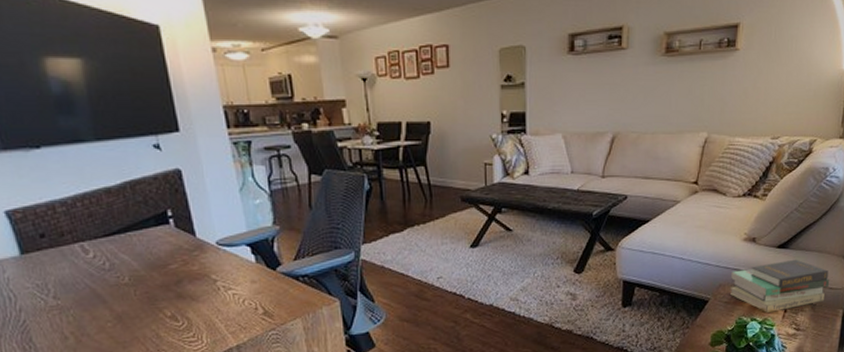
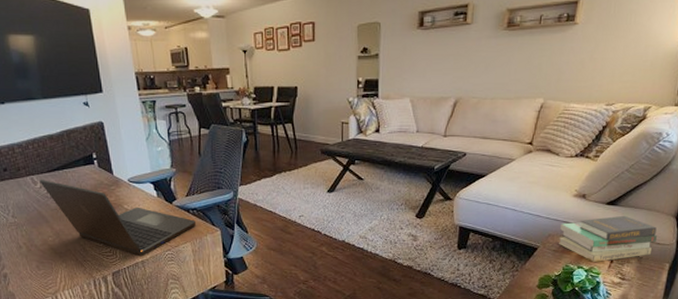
laptop: none [92,247,307,340] -> present [39,180,195,257]

